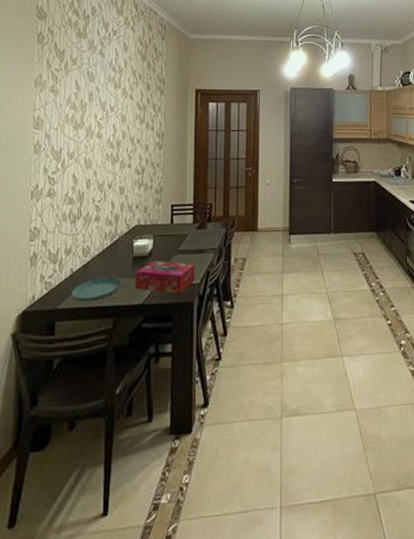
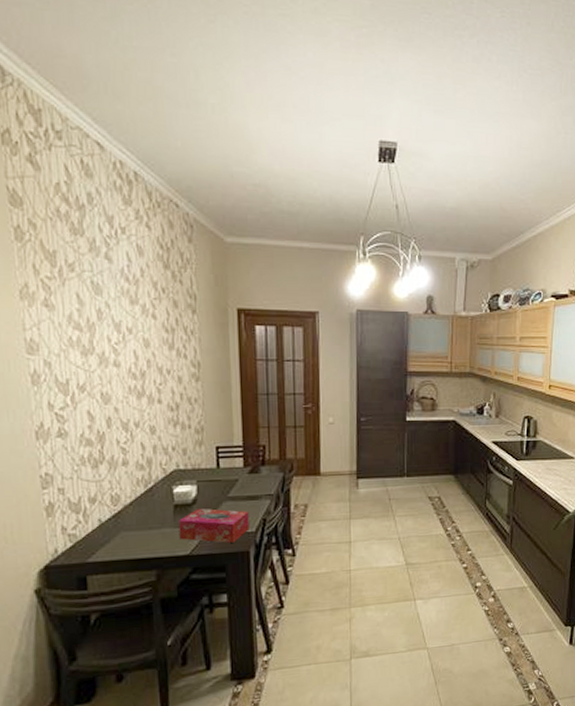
saucer: present [71,276,122,302] -> none [102,526,163,554]

